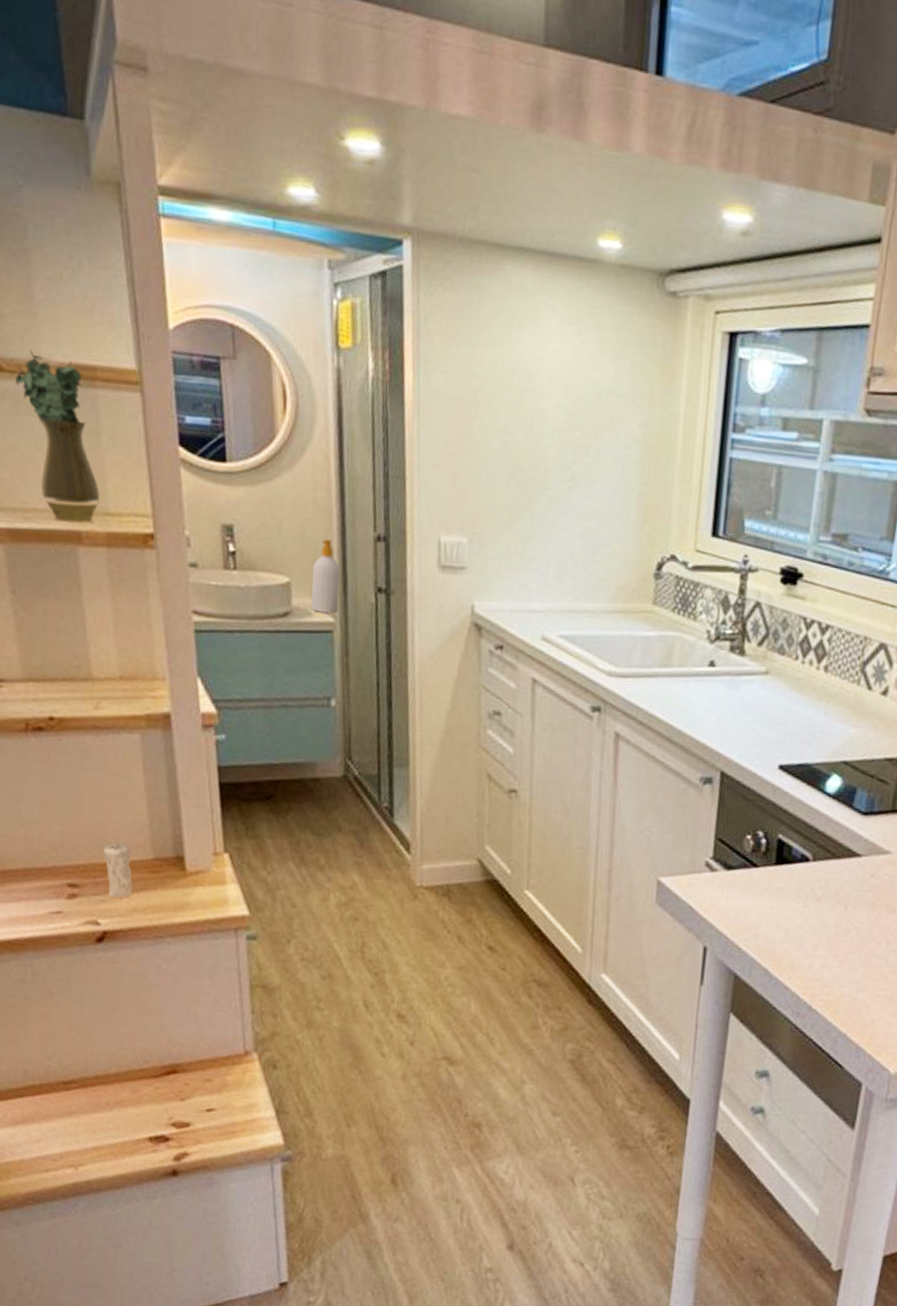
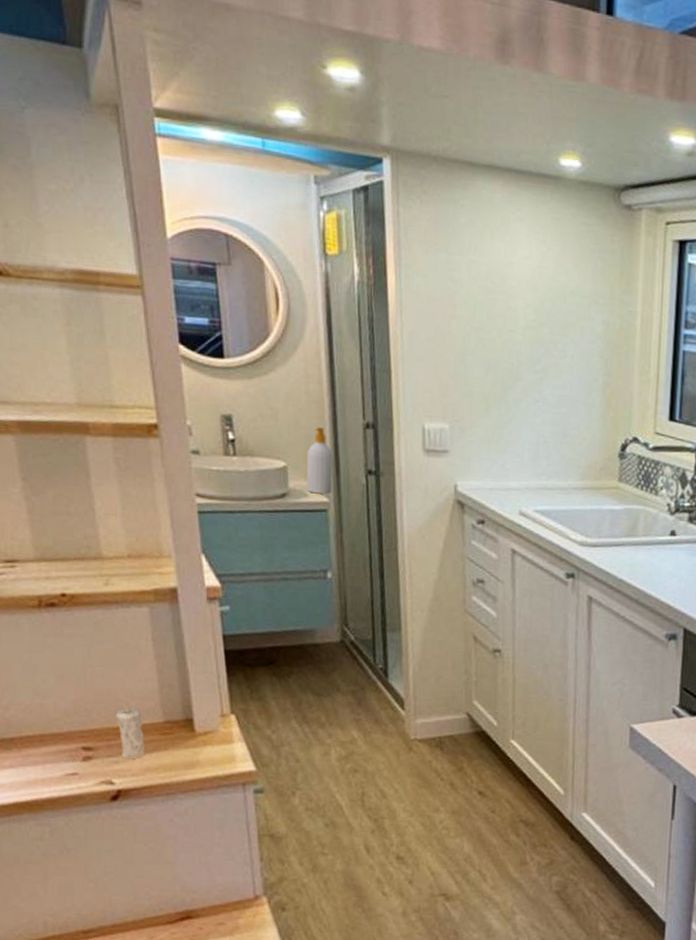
vase: present [16,350,100,522] -> none [23,257,105,414]

